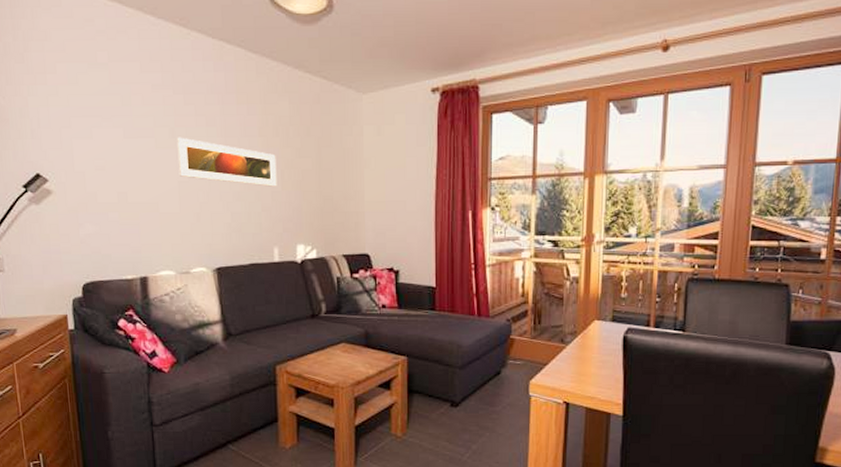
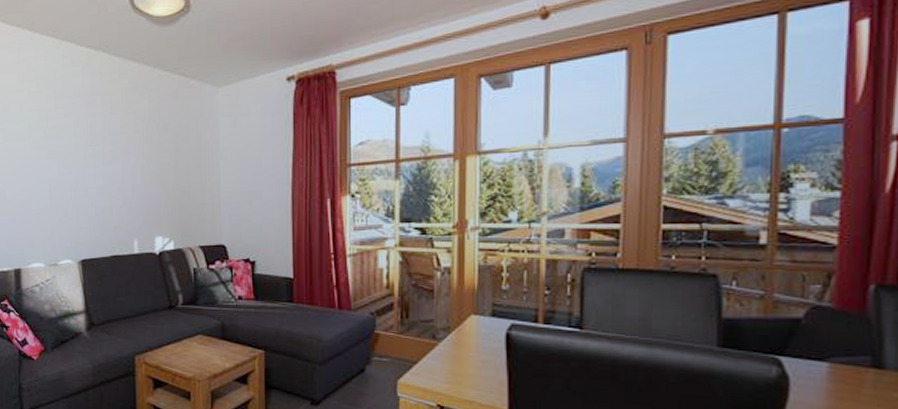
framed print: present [177,137,277,187] -> none [48,138,137,181]

